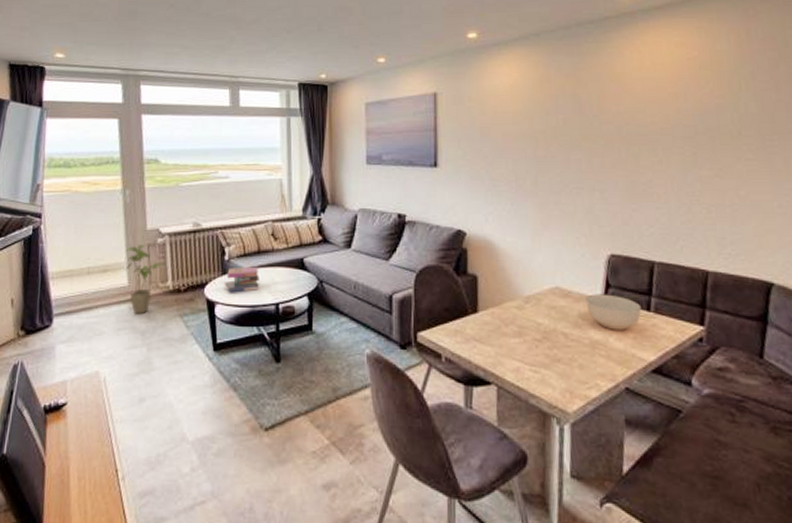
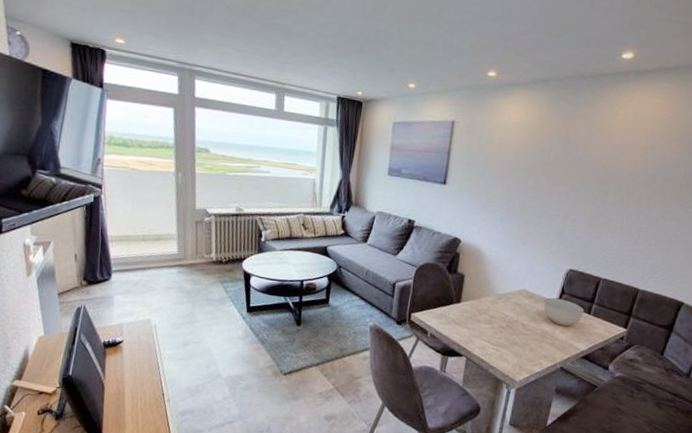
house plant: present [125,244,164,313] -> none [175,220,209,277]
books: present [224,266,259,293] -> none [259,248,289,269]

